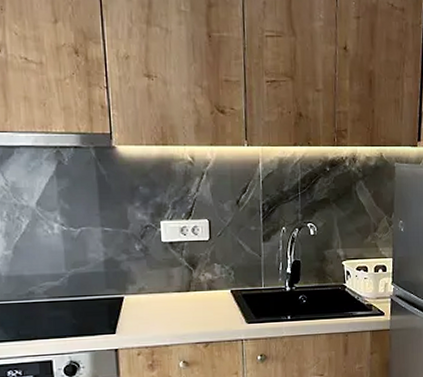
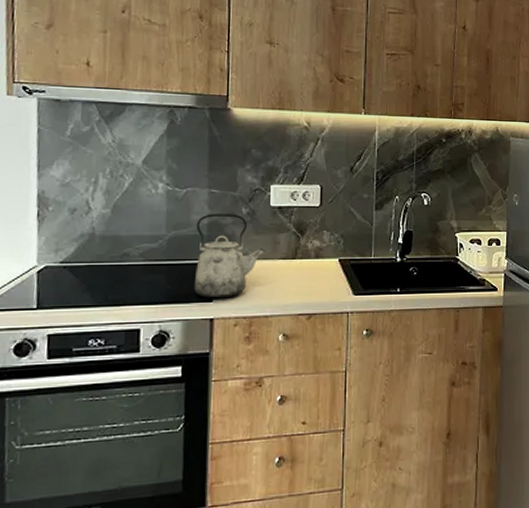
kettle: none [93,250,161,331] -> present [193,214,266,299]

